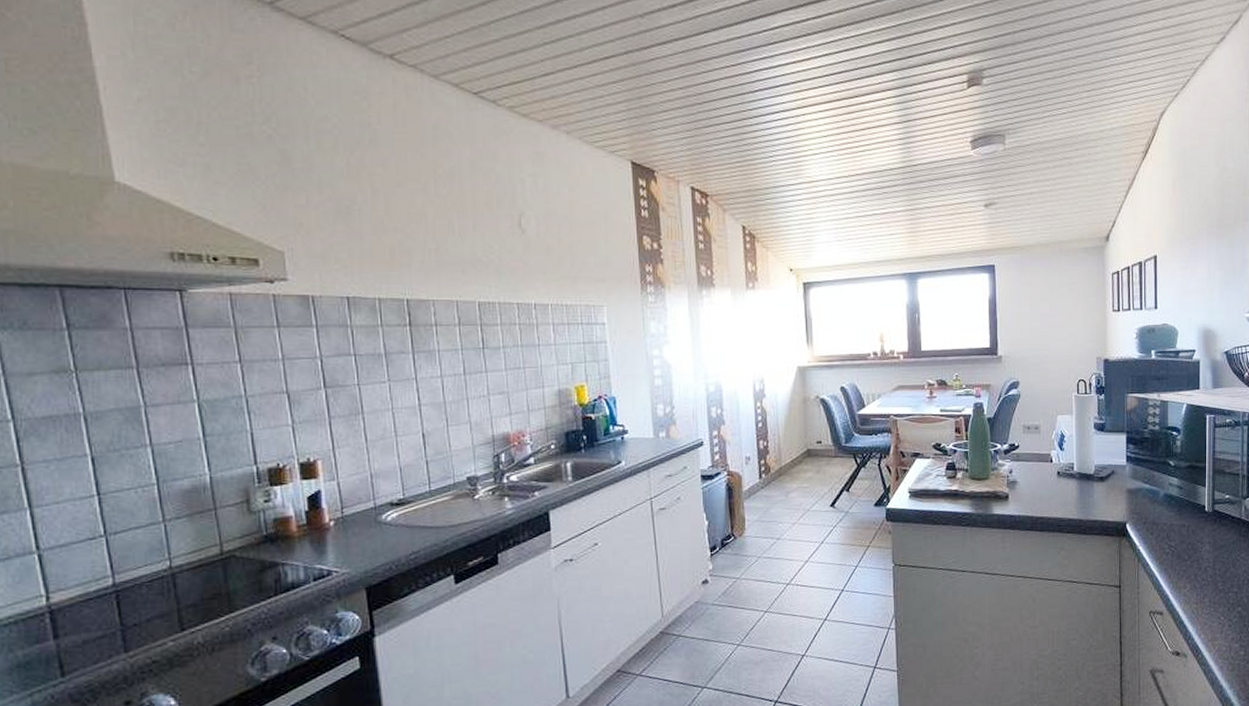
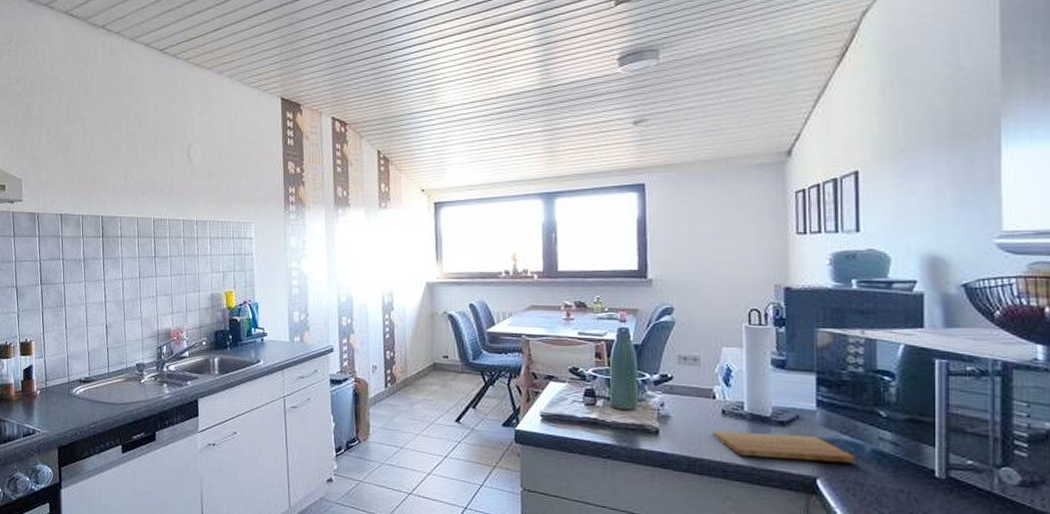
cutting board: none [1050,488,1154,511] -> present [712,431,856,464]

